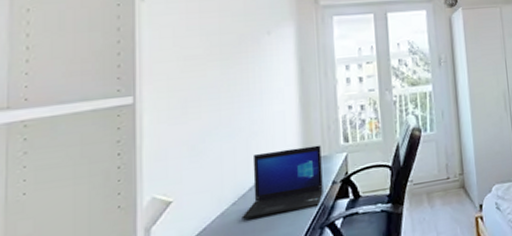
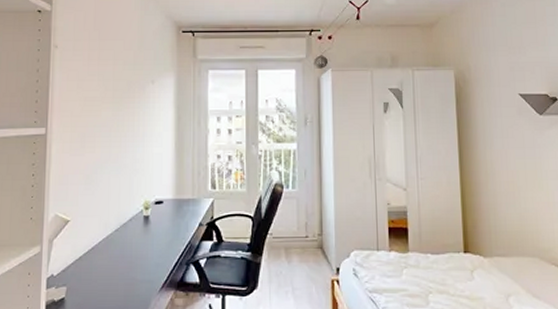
laptop: present [241,145,323,220] -> none [122,188,191,245]

